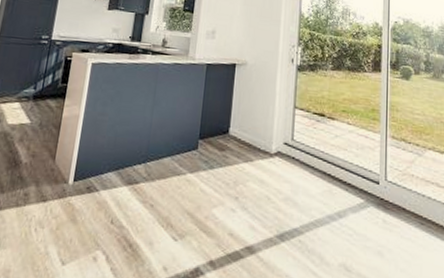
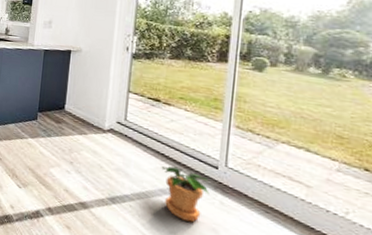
potted plant: none [328,187,373,249] -> present [161,166,209,223]

